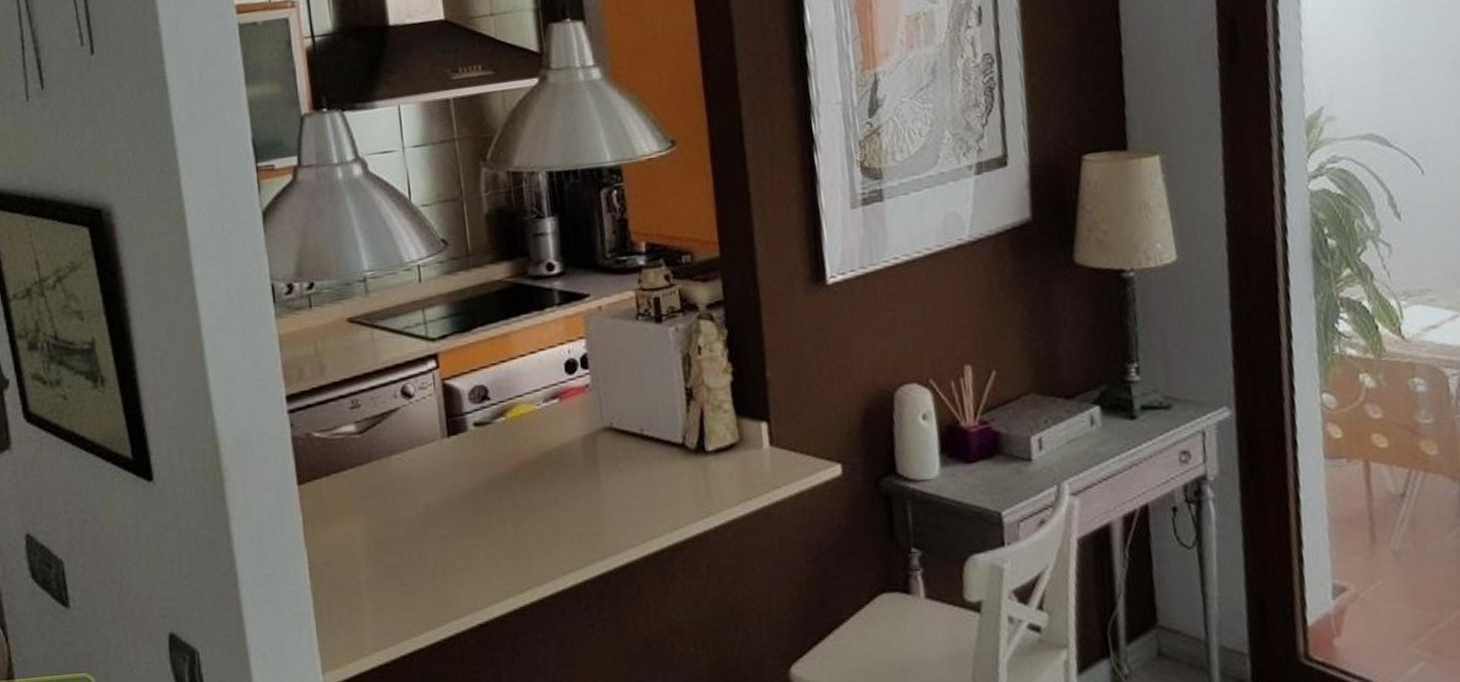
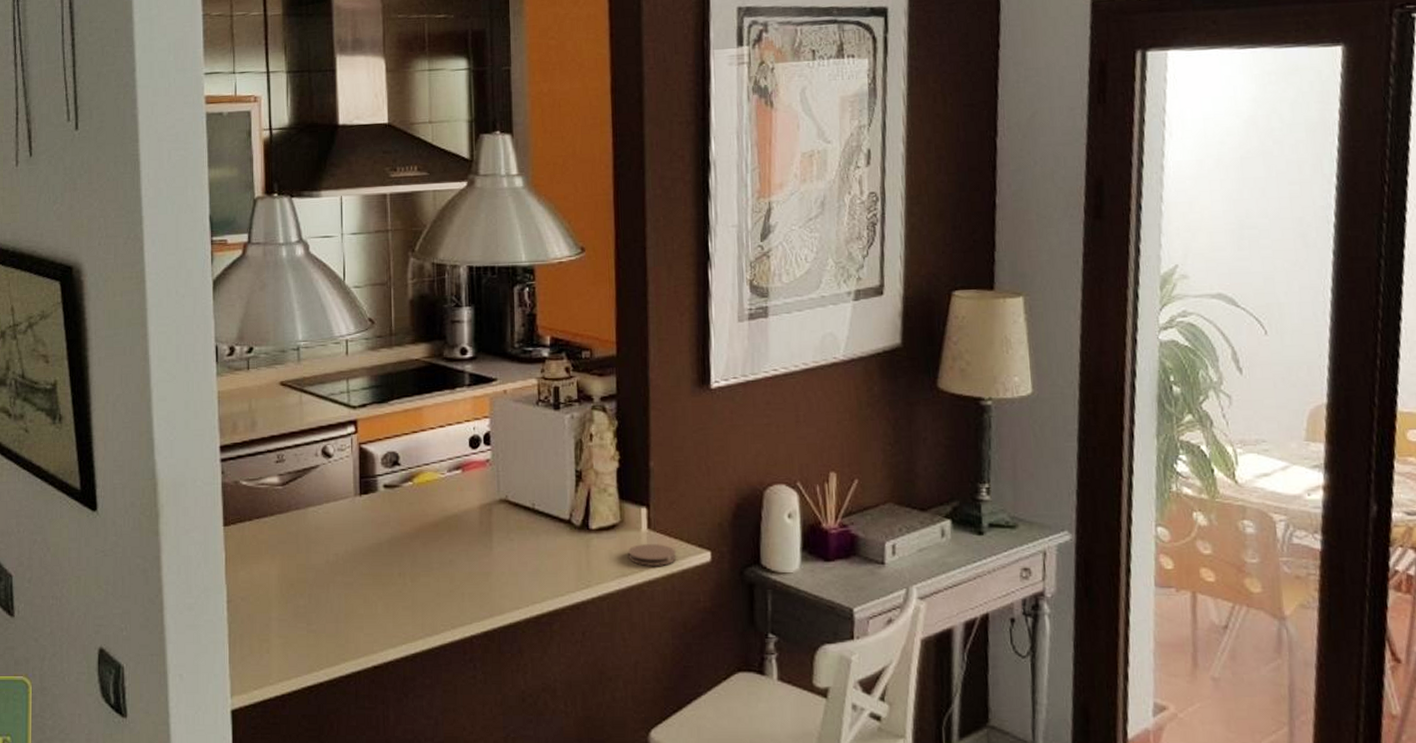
coaster: none [750,460,805,487] -> present [627,544,677,567]

